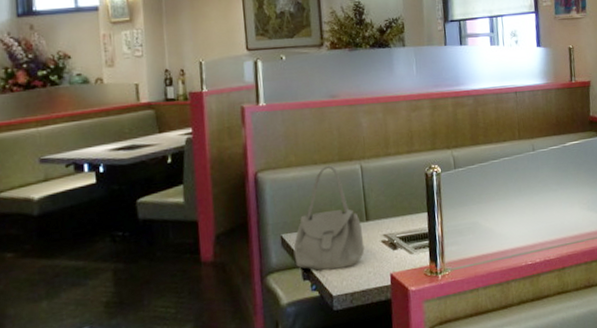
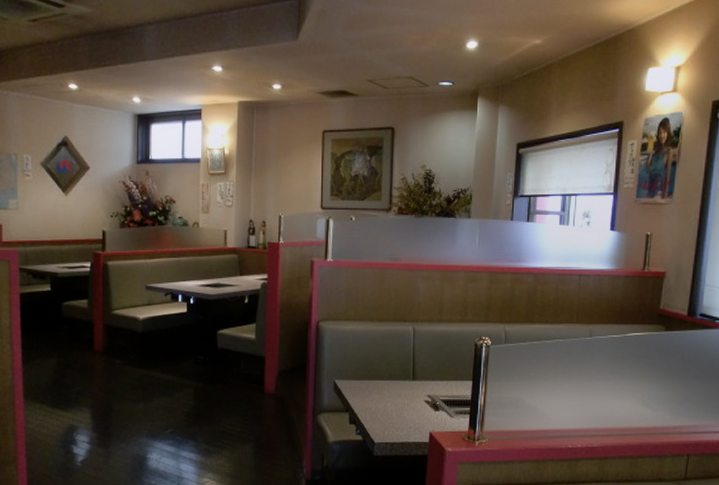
handbag: present [293,165,365,270] -> none [344,324,409,419]

